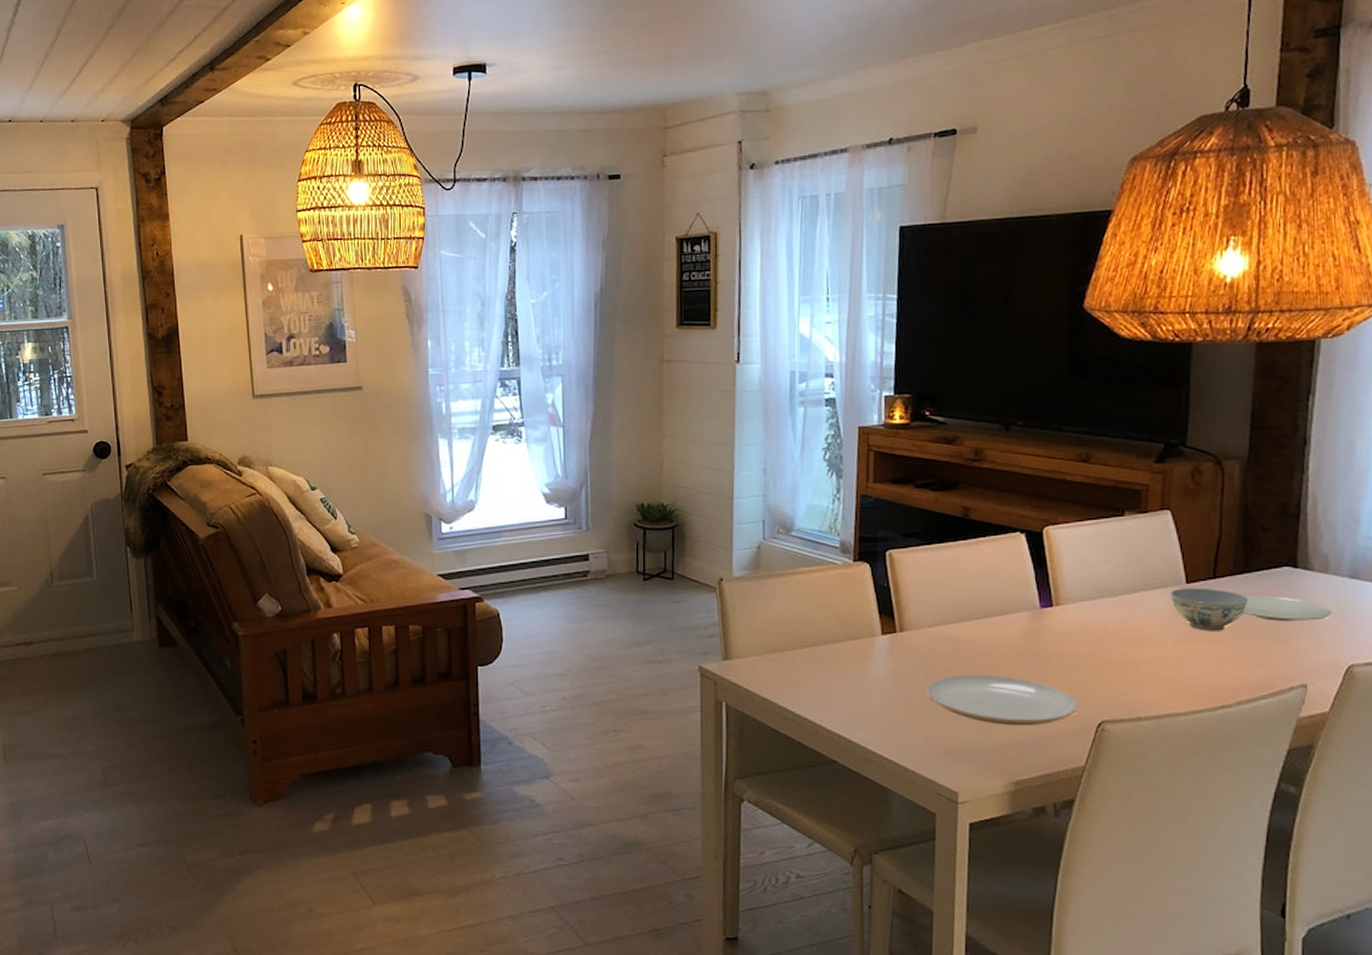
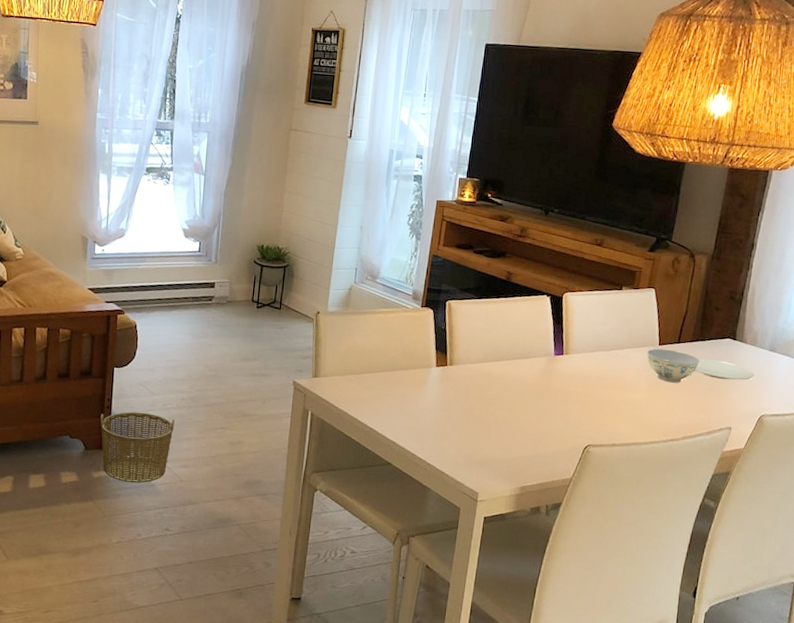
basket: none [467,718,557,803] -> present [100,411,175,483]
plate: present [927,675,1077,726] -> none [464,402,572,445]

